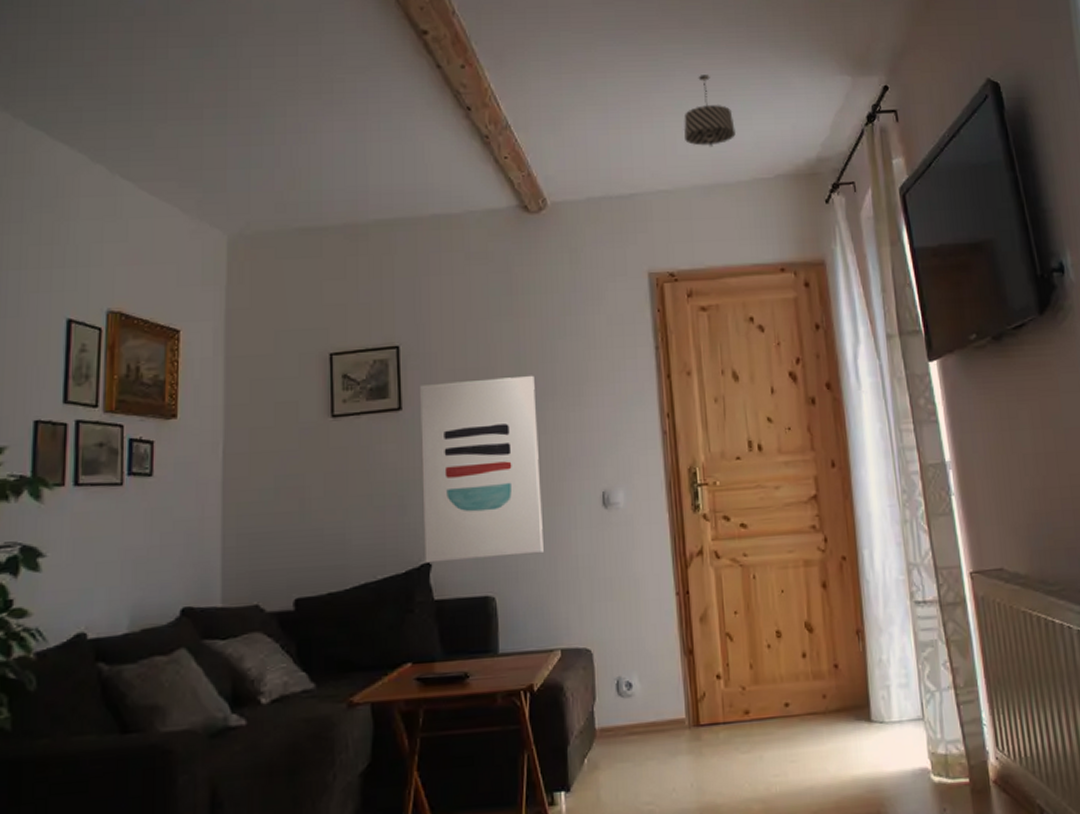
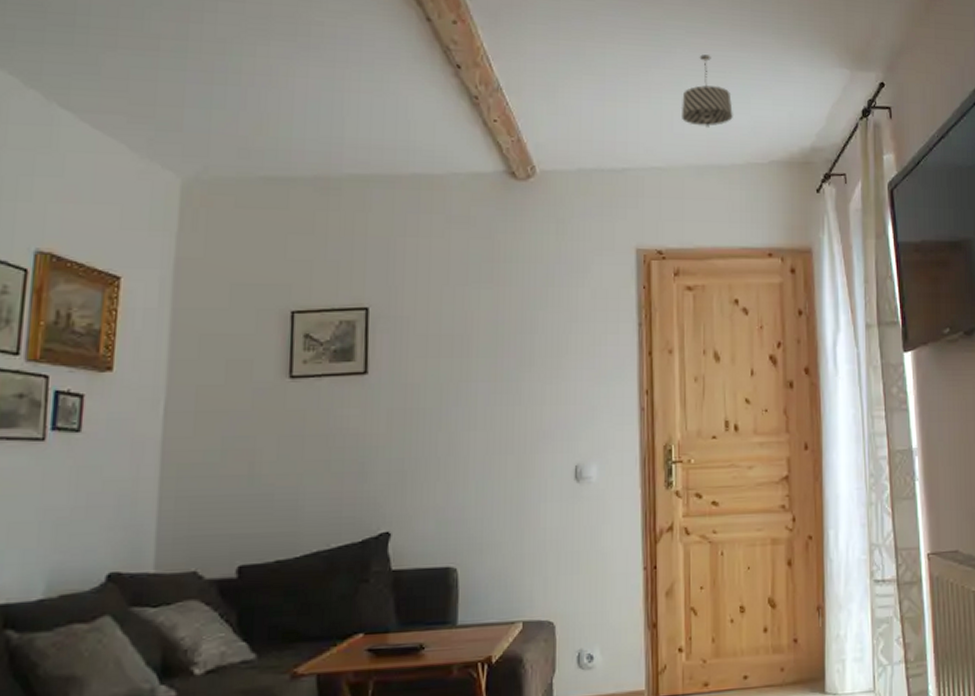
wall art: present [419,375,544,563] -> none [384,345,512,532]

